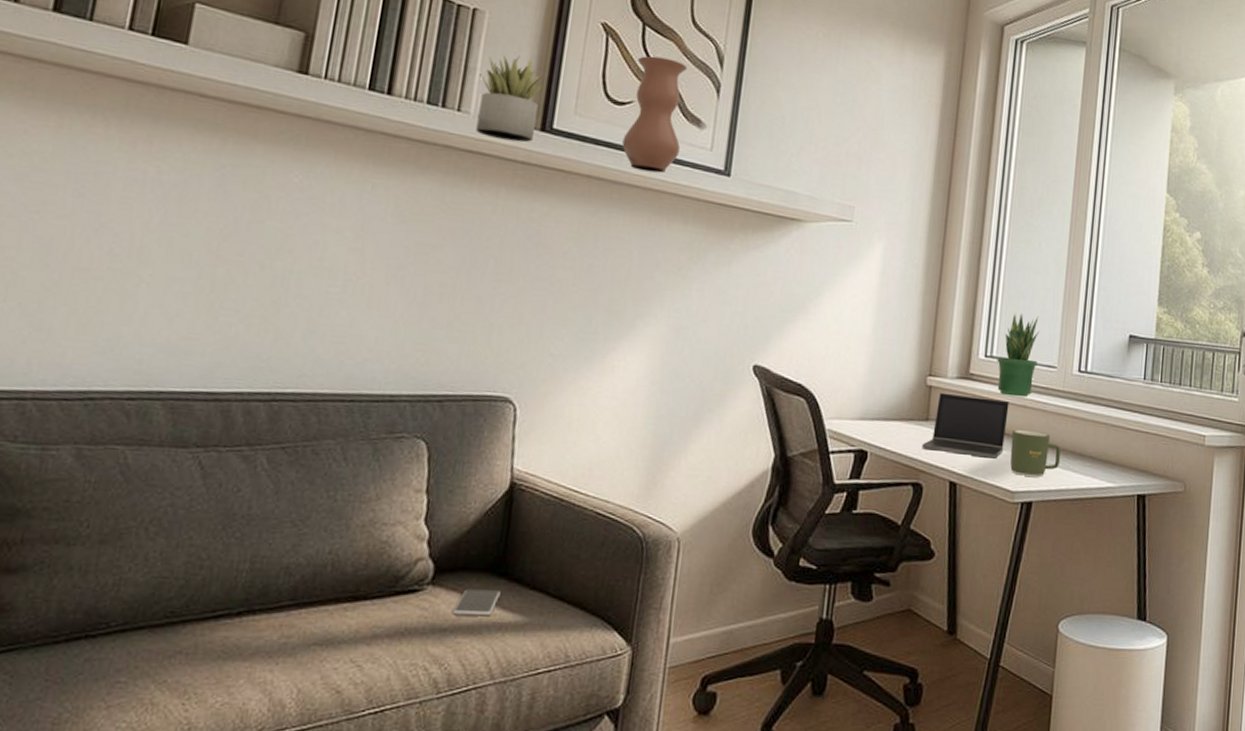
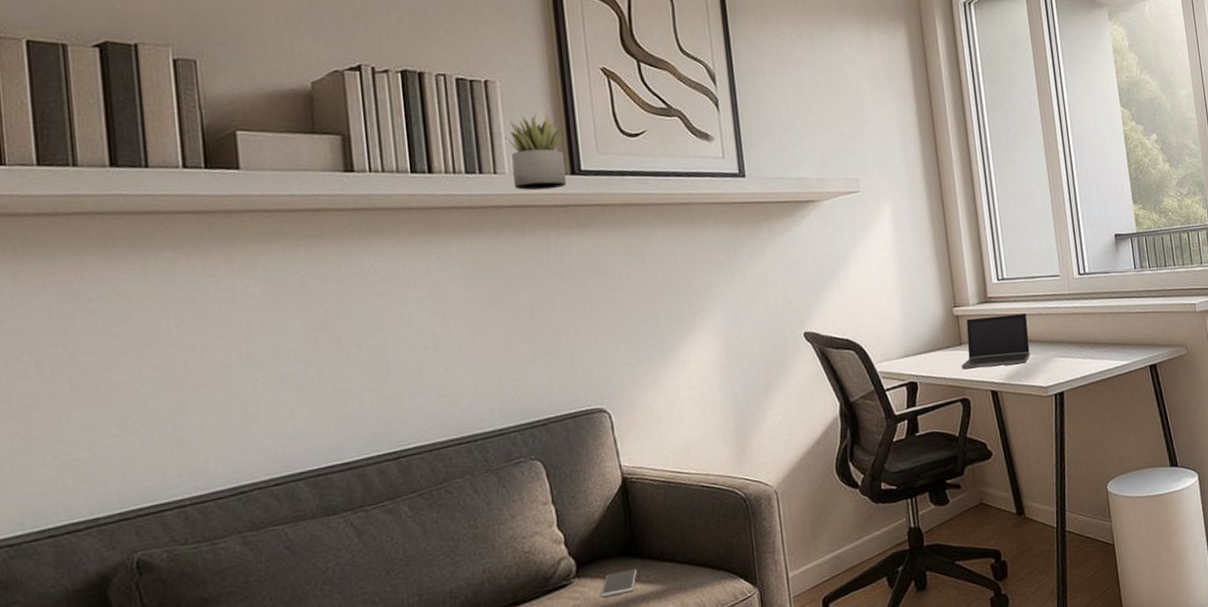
vase: present [622,55,687,174] -> none [641,86,696,190]
planter: present [997,313,1040,398] -> none [1008,236,1043,309]
mug: present [1010,429,1061,477] -> none [1034,332,1079,373]

